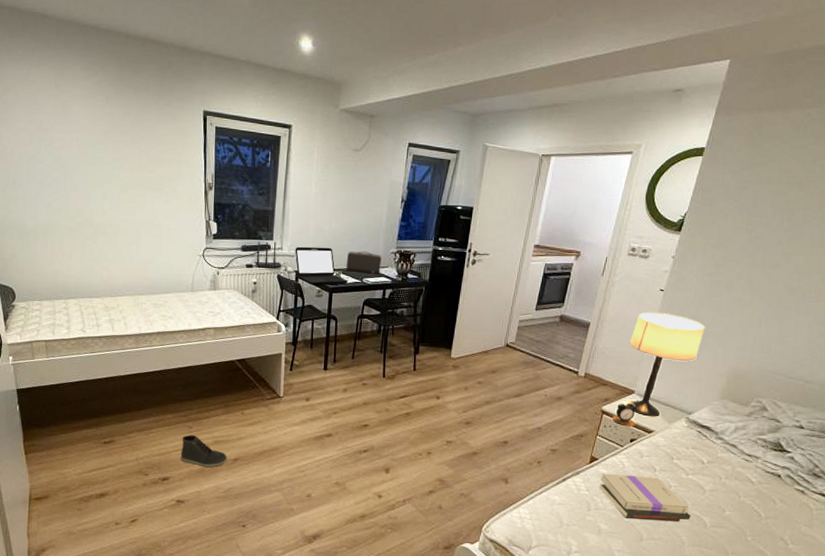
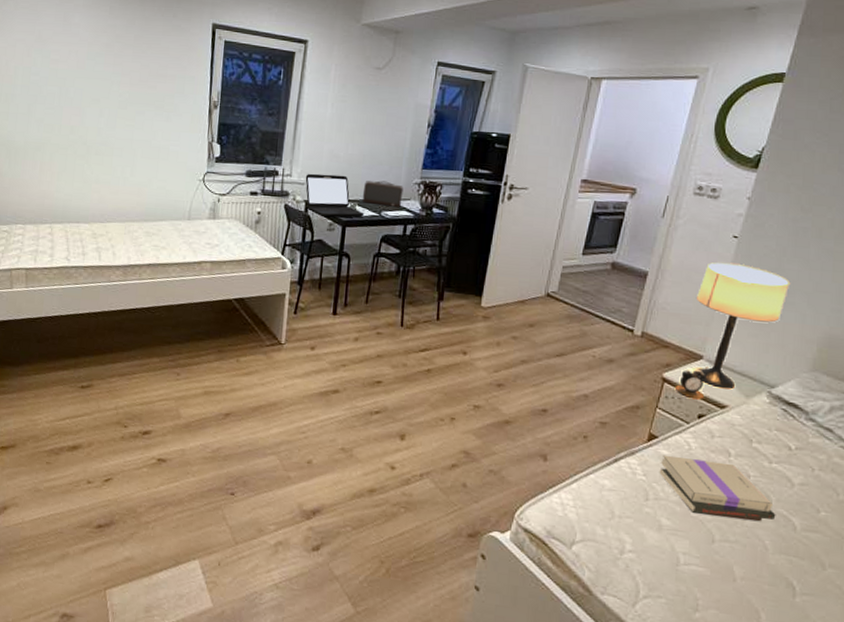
sneaker: present [181,435,228,467] -> none [165,382,218,422]

